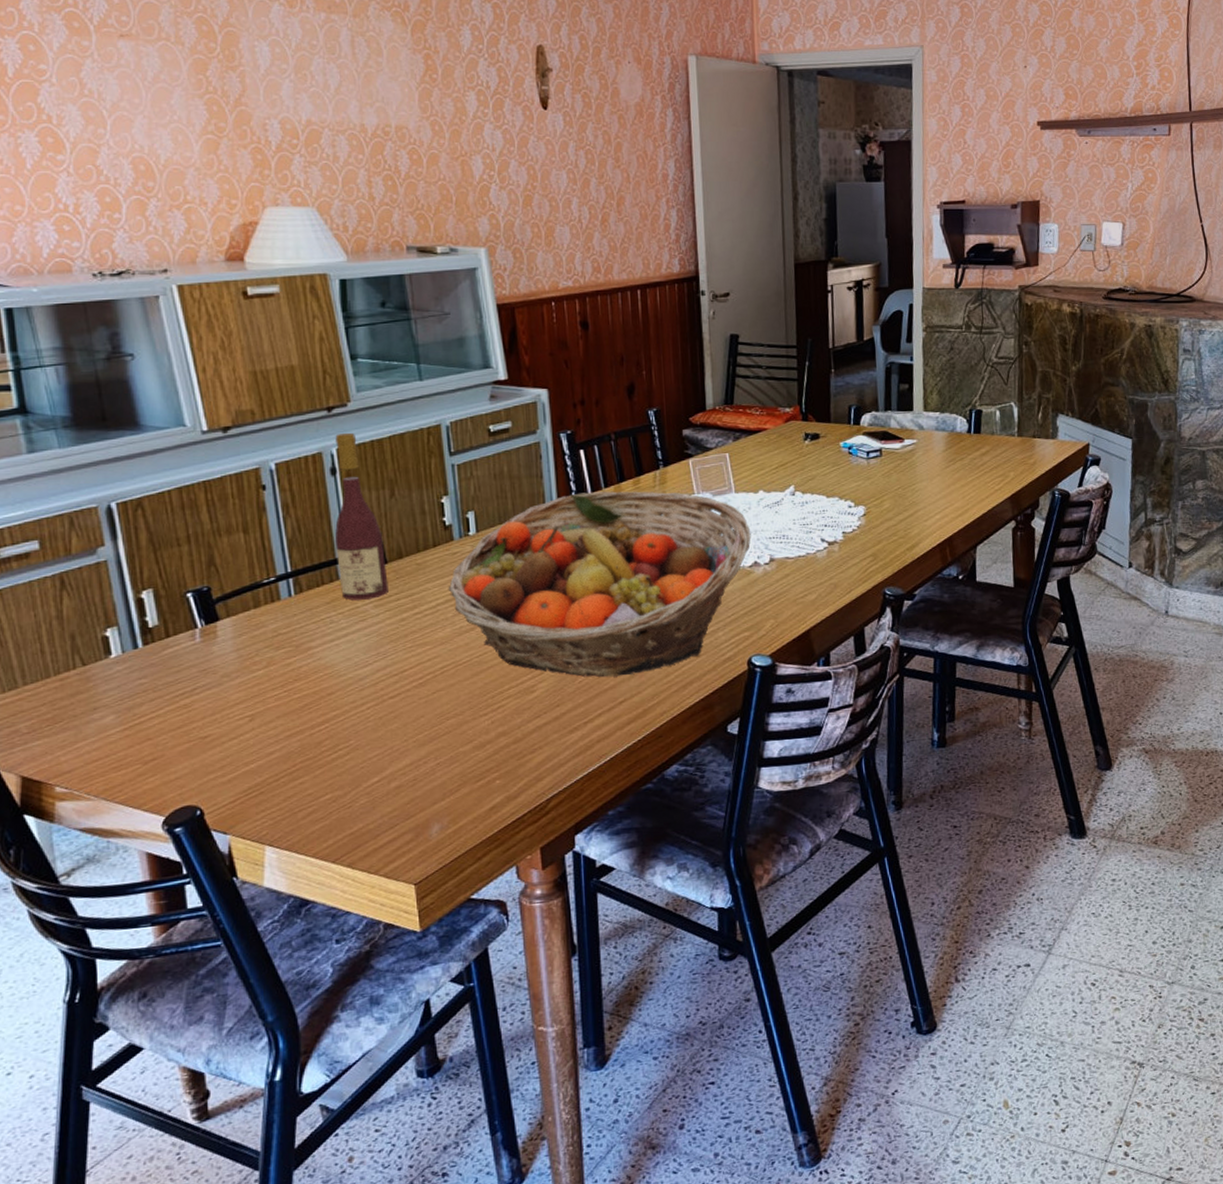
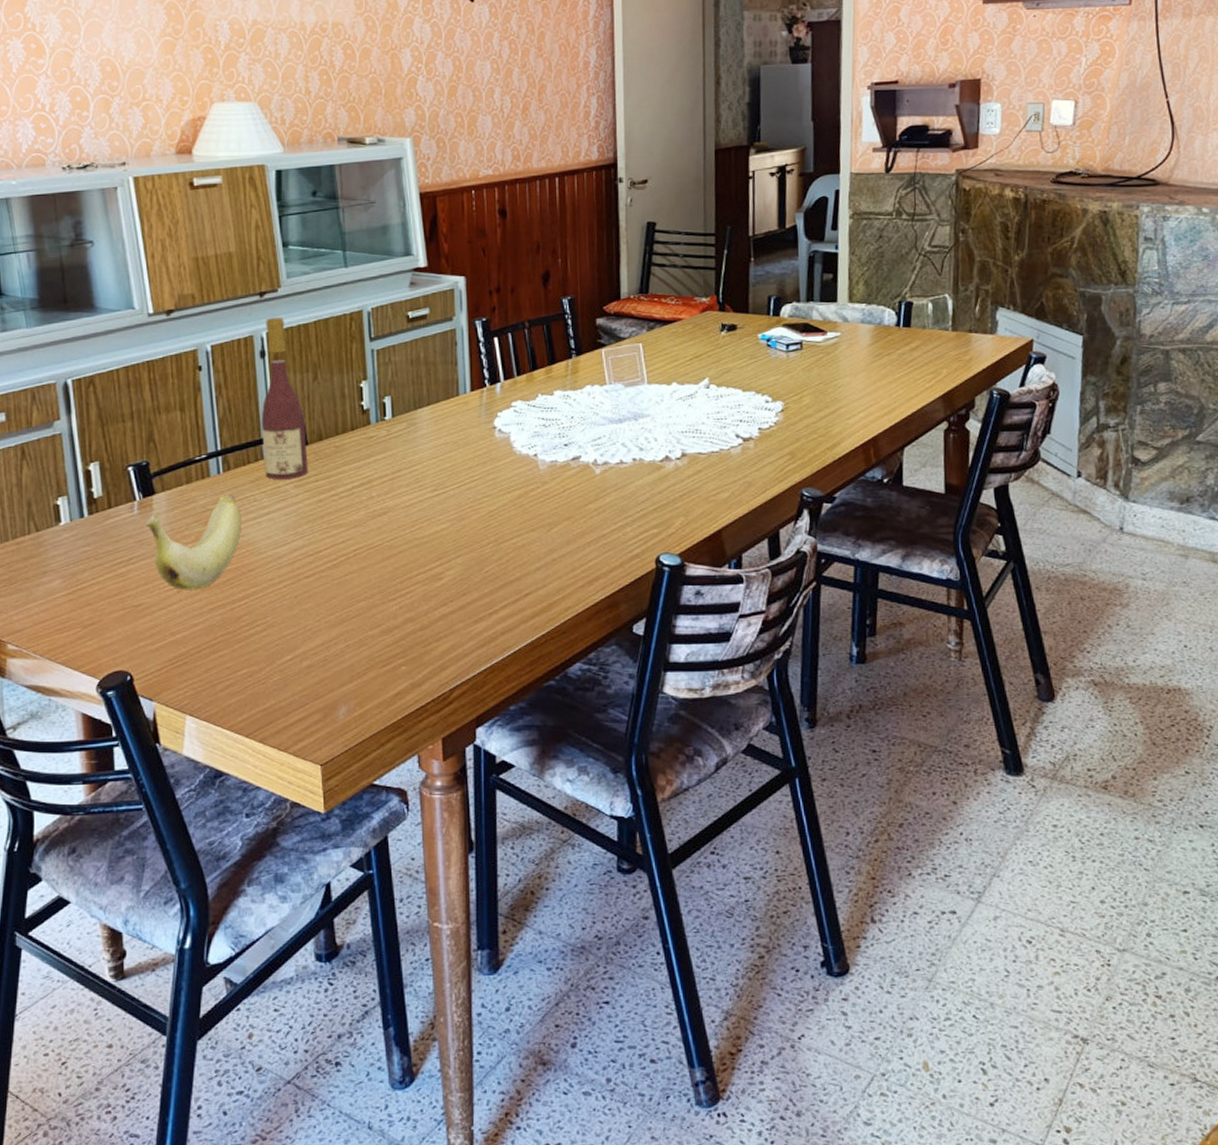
banana: none [209,617,318,718] -> present [144,494,241,590]
fruit basket: present [448,491,751,678] -> none [363,379,663,569]

